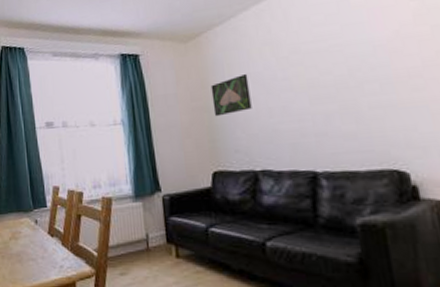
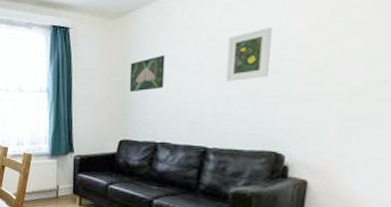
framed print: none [312,36,366,96] -> present [225,27,273,81]

